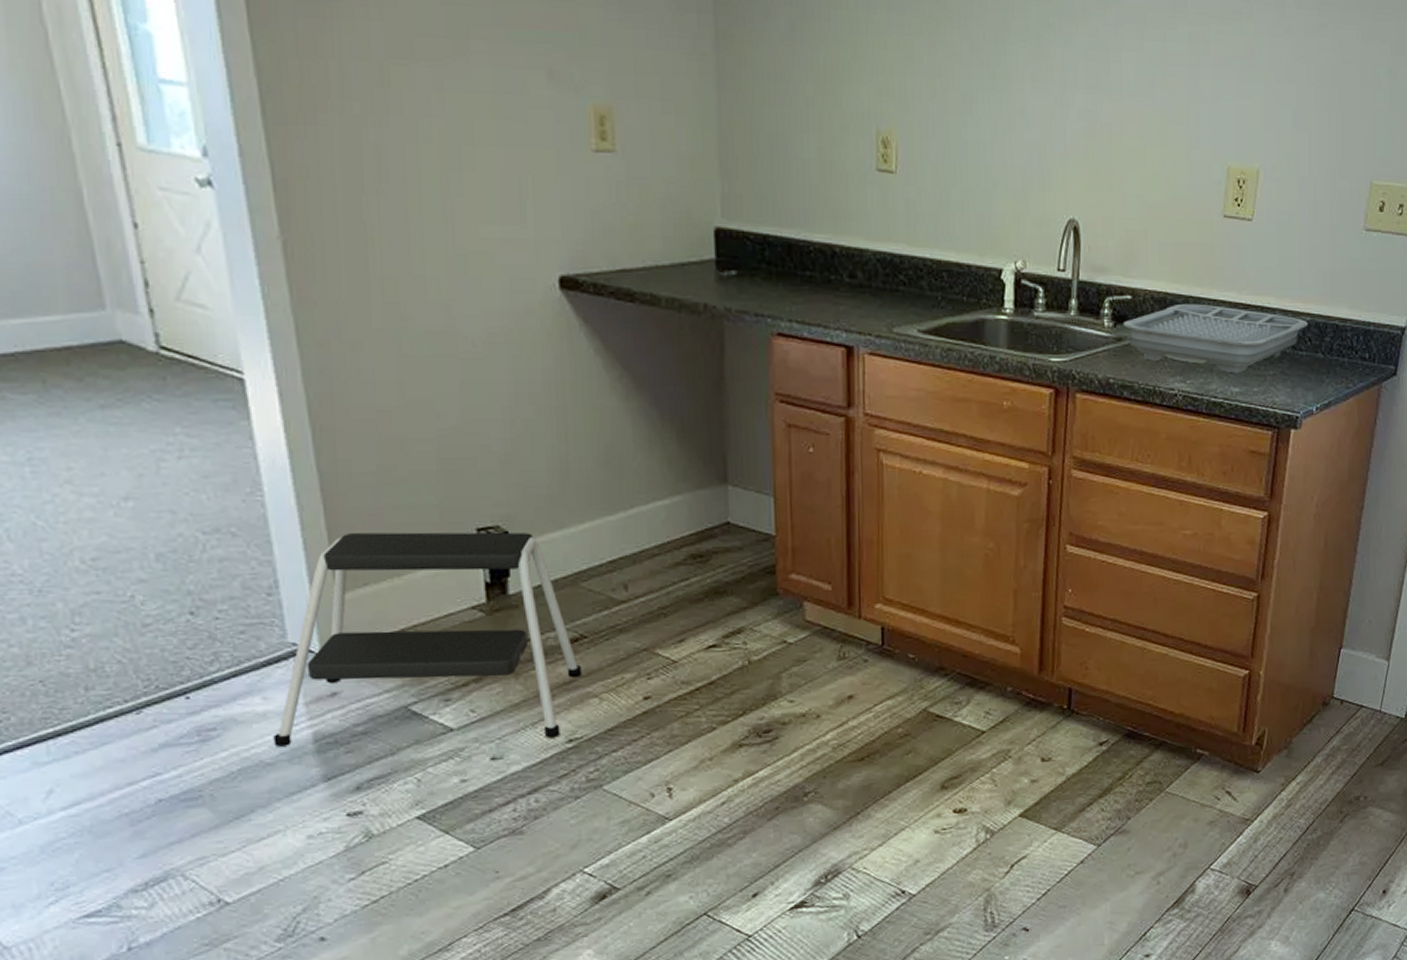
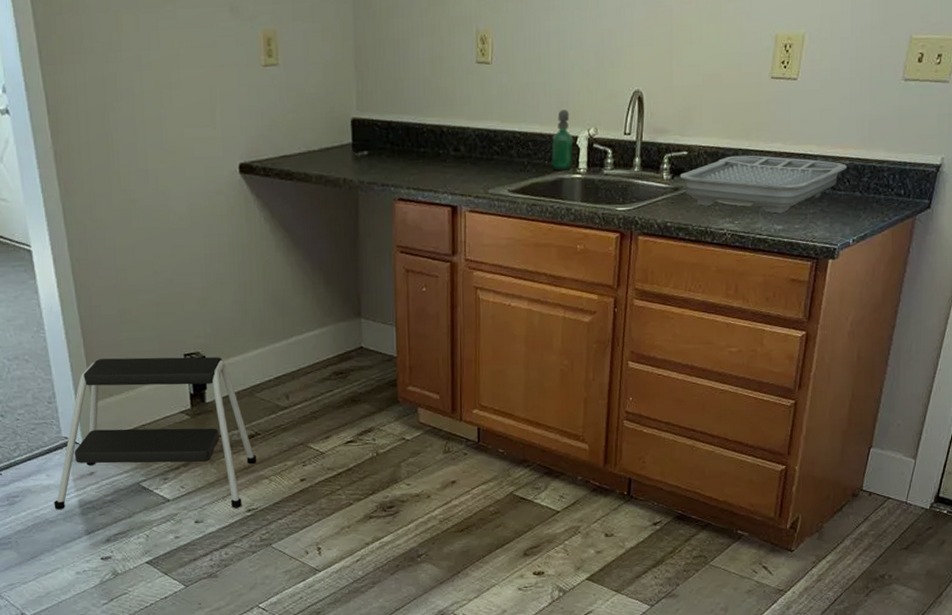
soap dispenser: none [970,236,997,309] -> present [551,110,573,171]

